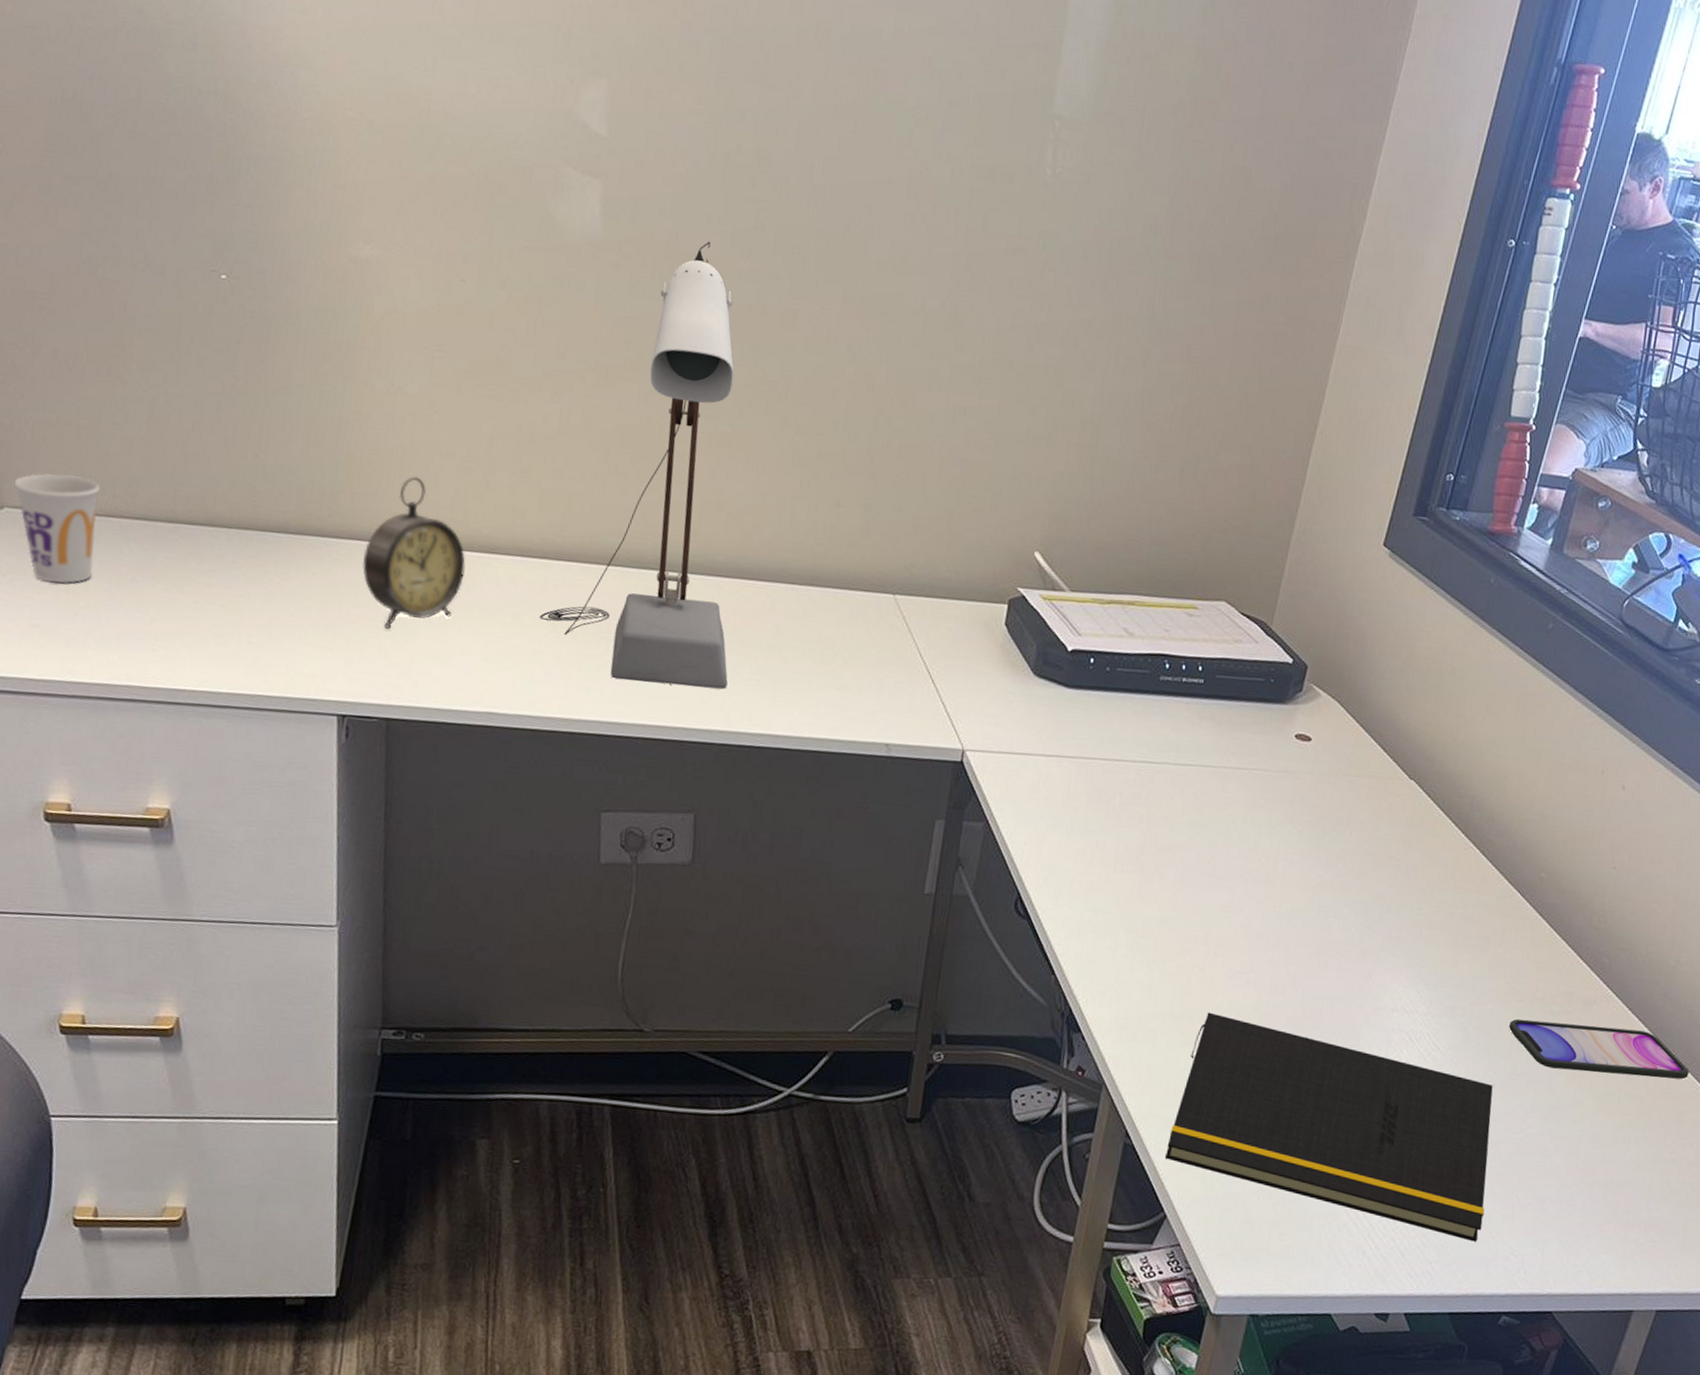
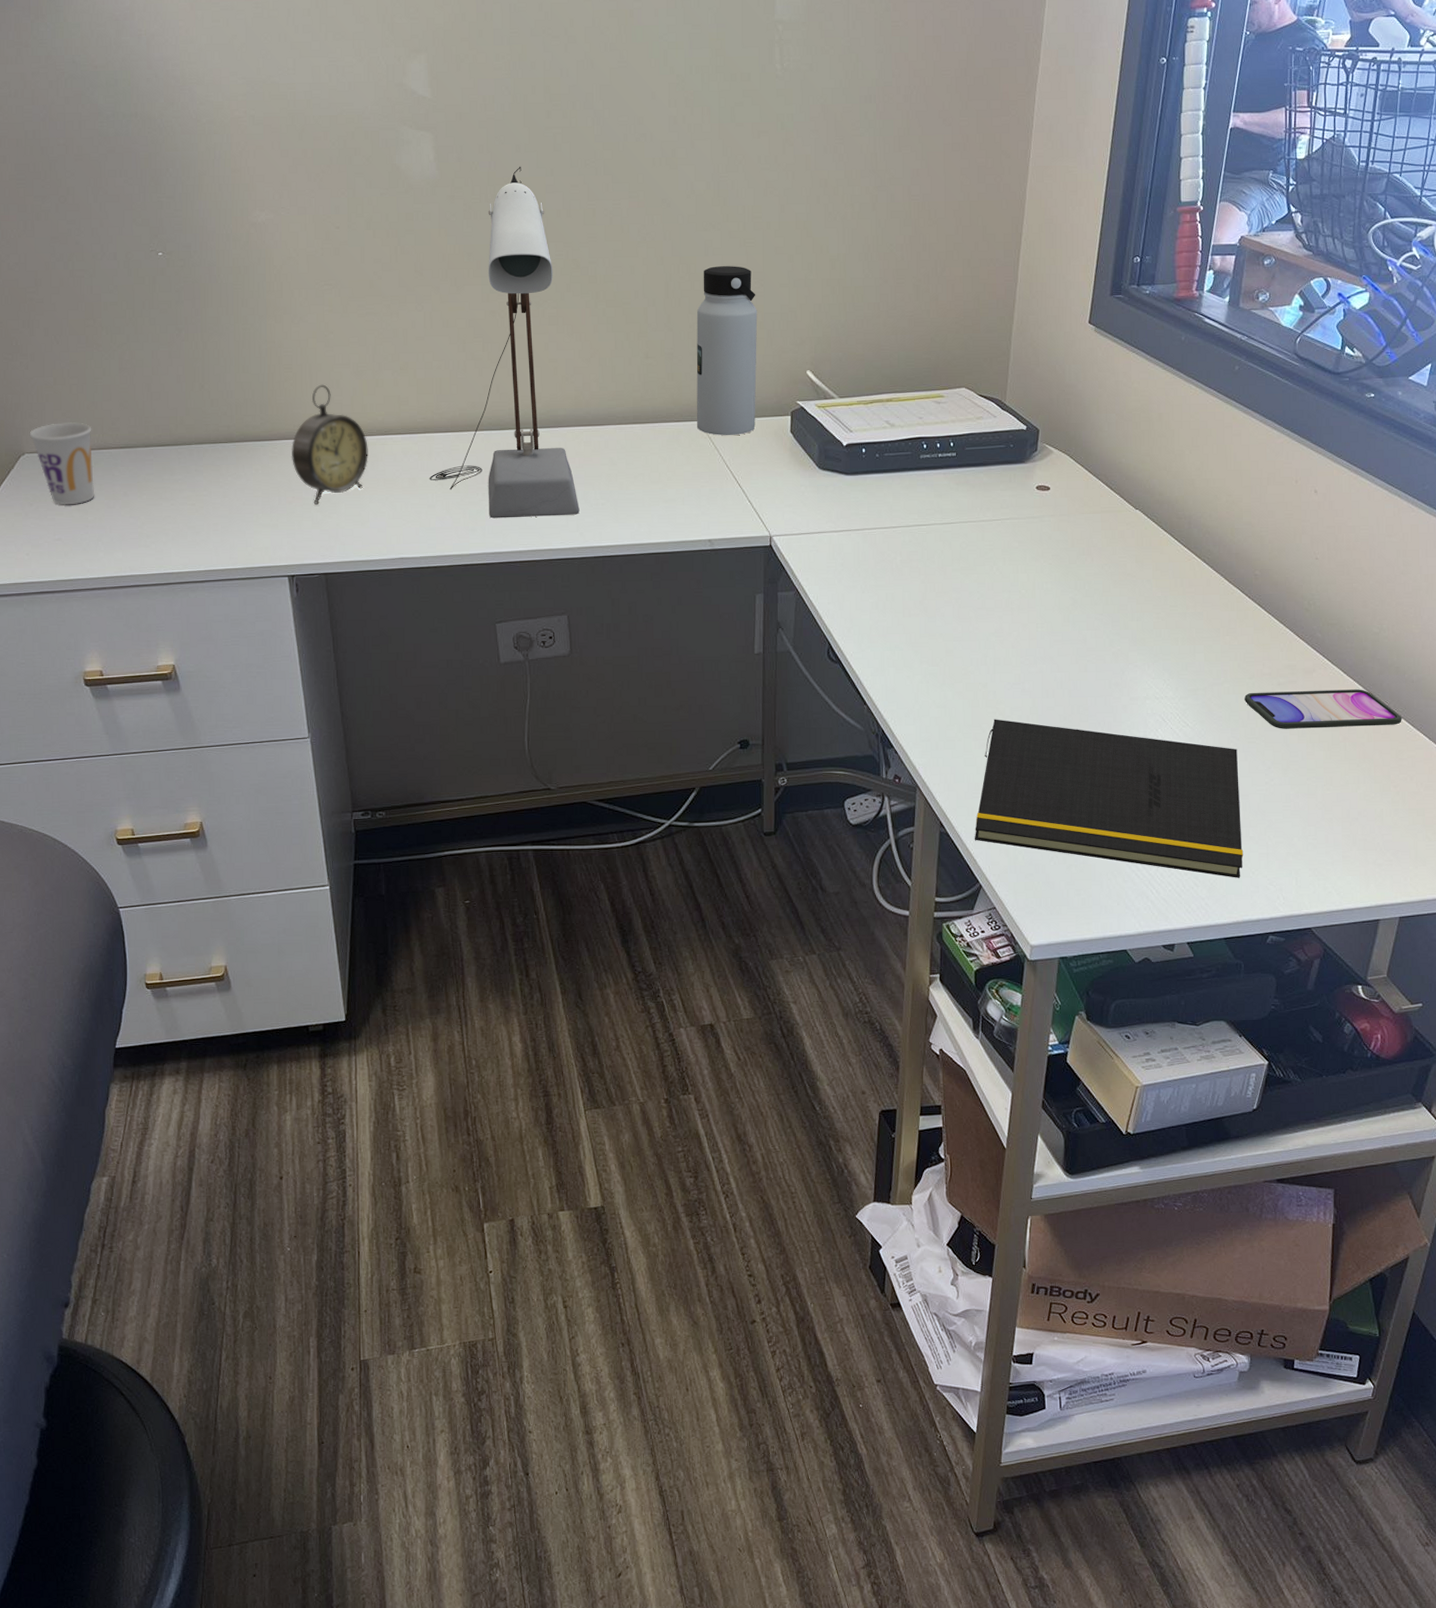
water bottle: none [889,405,985,619] -> present [696,266,758,435]

